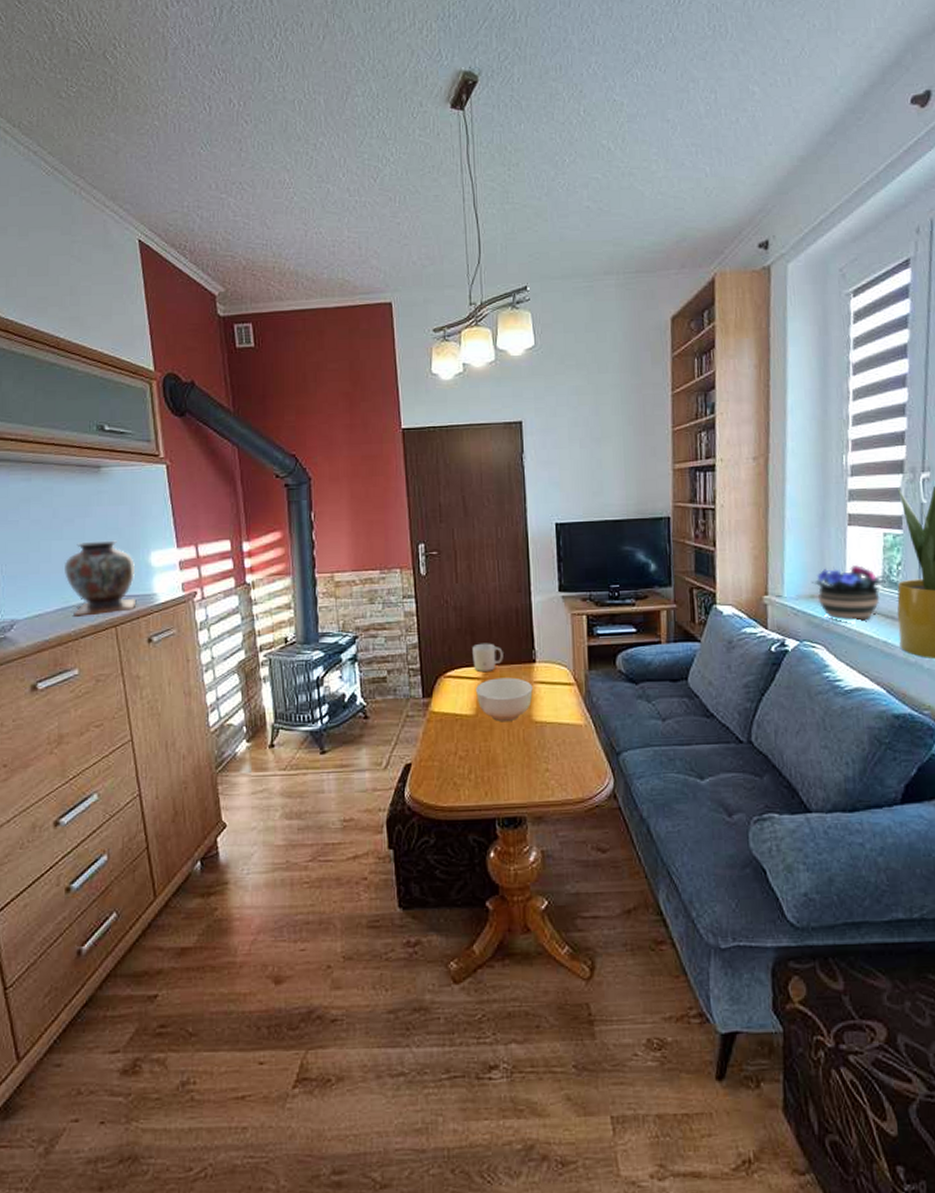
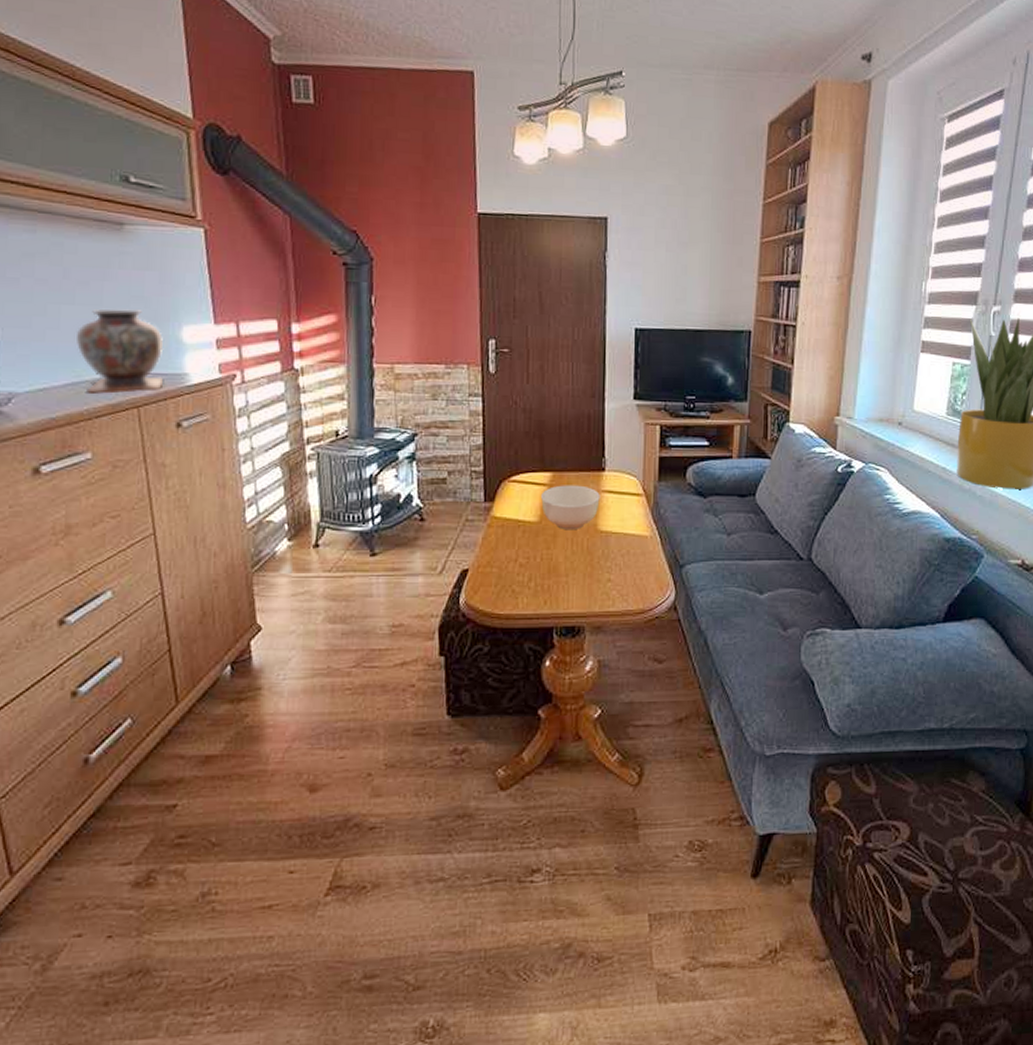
mug: present [472,643,503,671] -> none [539,448,572,477]
potted flower: present [811,565,889,622] -> none [881,392,954,447]

